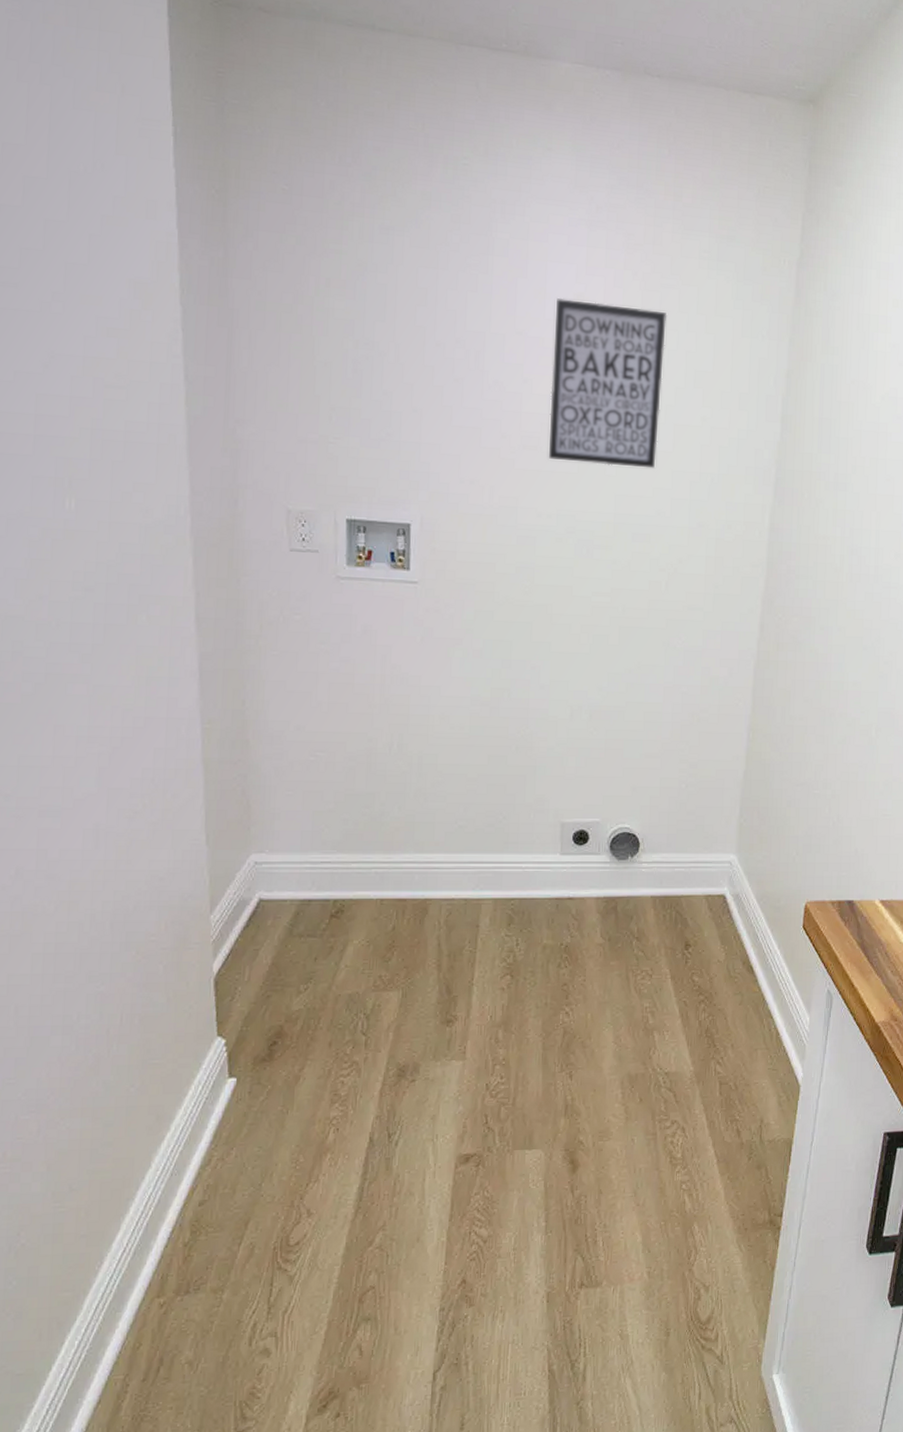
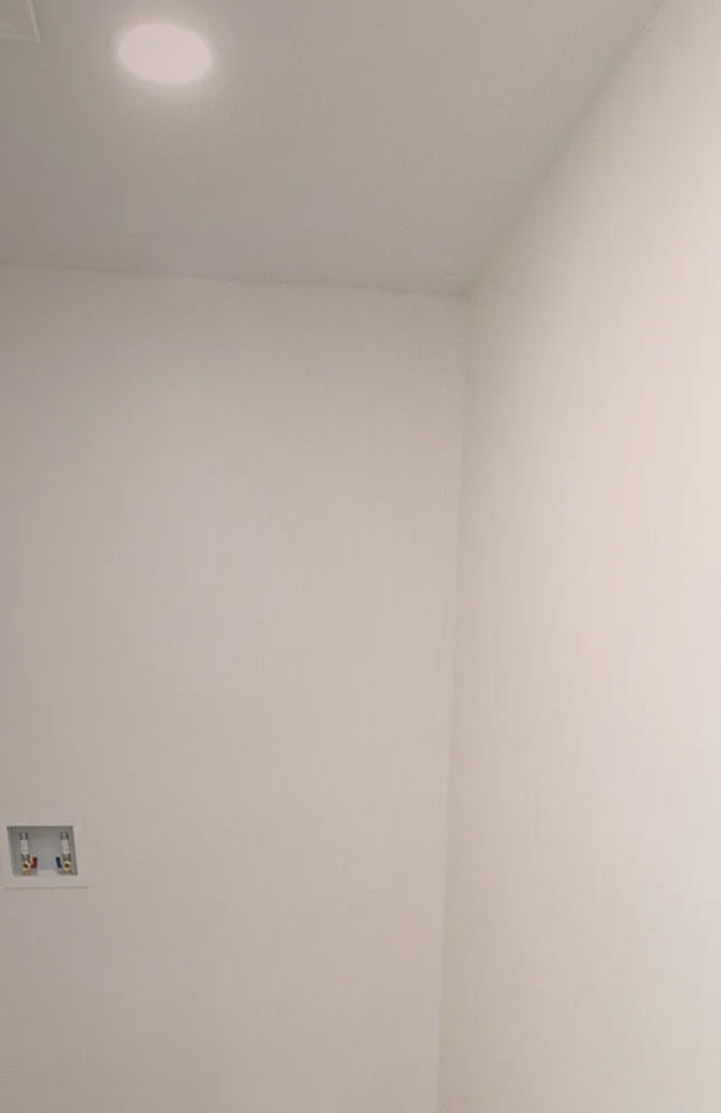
wall art: present [548,298,667,469] -> none [200,561,322,744]

